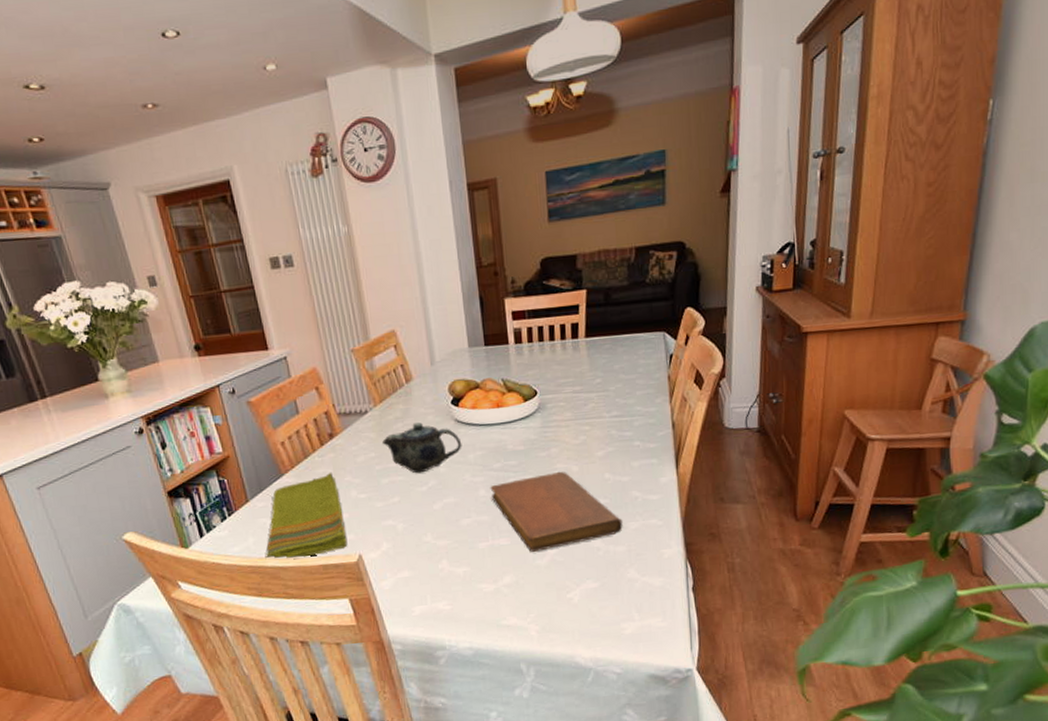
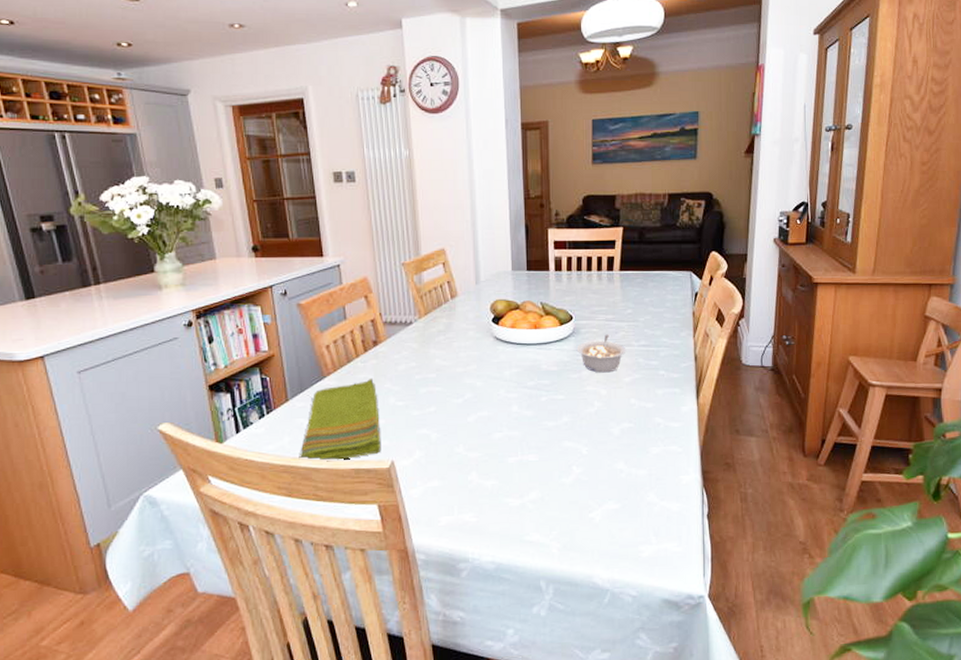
teapot: present [382,422,462,474] -> none [424,337,499,386]
notebook: present [490,471,623,552] -> none [523,393,645,470]
legume: none [543,407,598,449] -> present [576,334,627,373]

